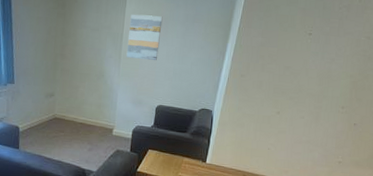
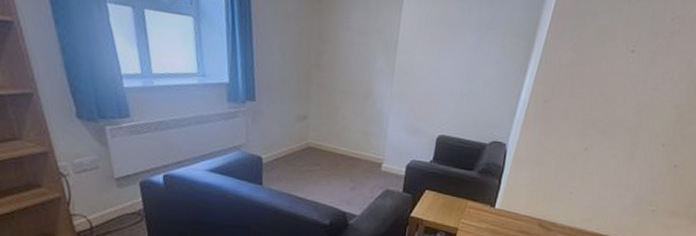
wall art: present [126,14,163,61] -> none [401,15,450,79]

